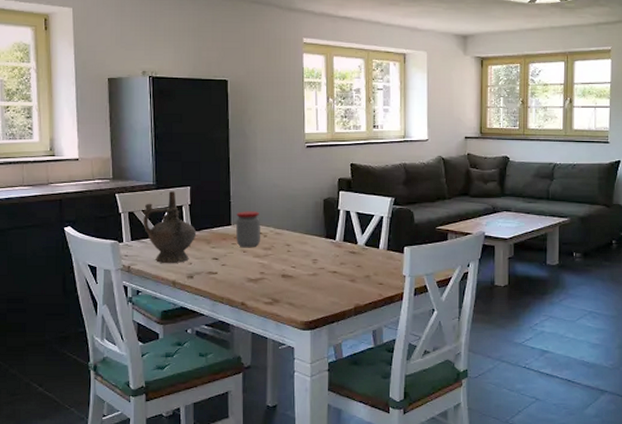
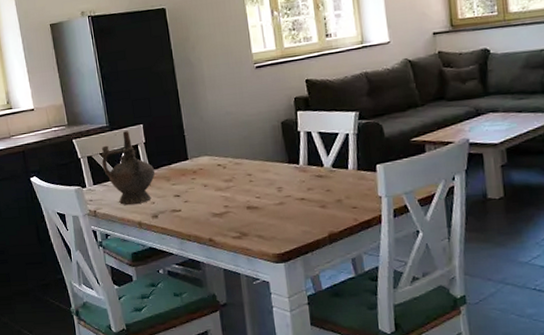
jar: present [235,211,261,248] -> none [192,142,221,182]

